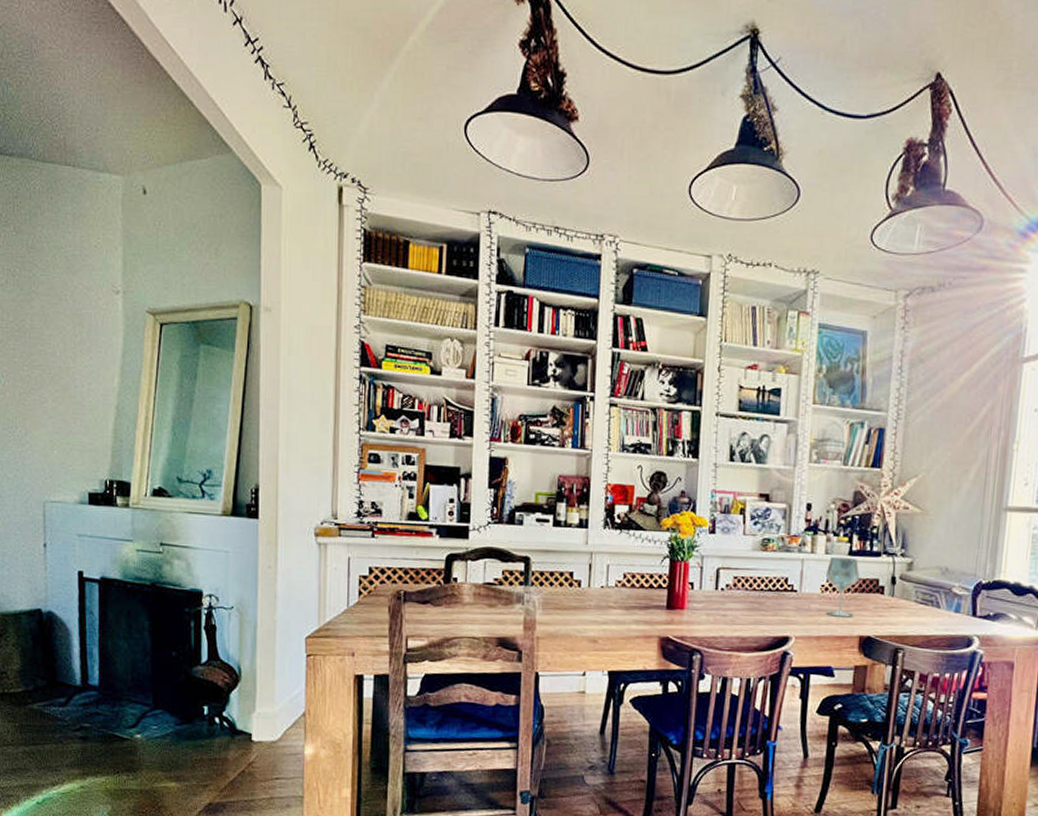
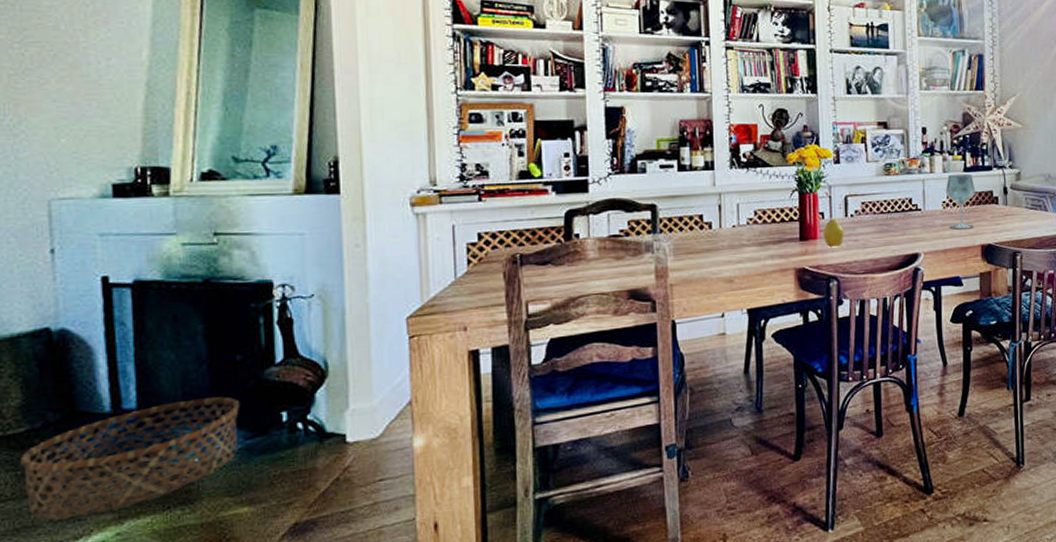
basket: none [19,684,173,768] -> present [21,397,240,521]
fruit: none [690,590,713,620] -> present [823,218,845,248]

